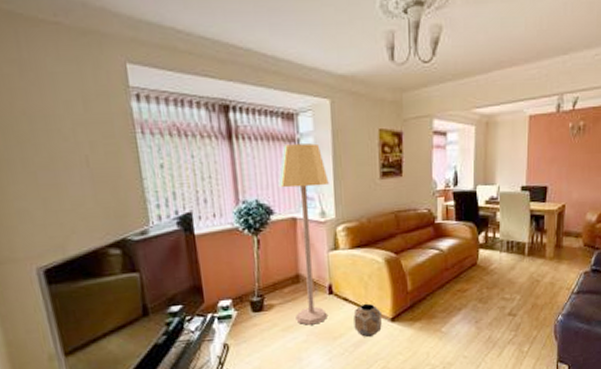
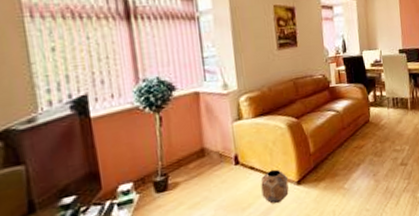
lamp: present [278,143,329,325] -> none [179,20,236,199]

